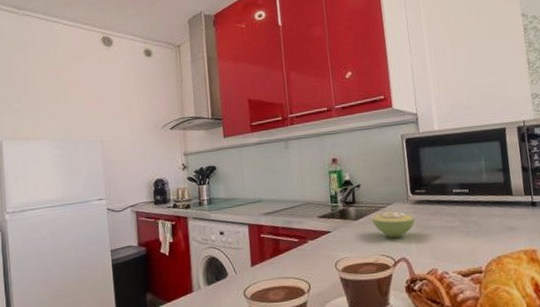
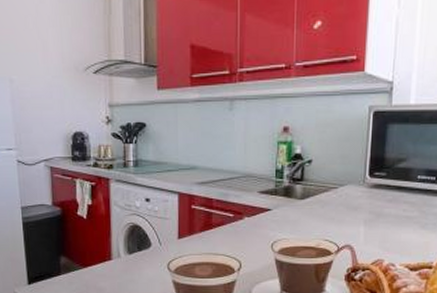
sugar bowl: present [371,210,416,238] -> none [318,191,369,222]

